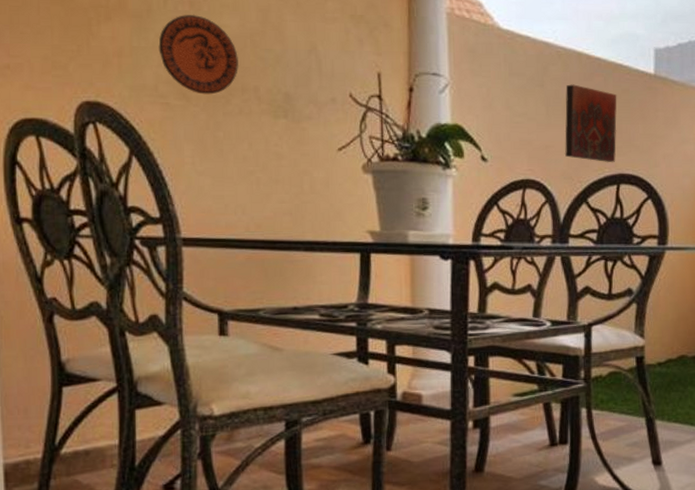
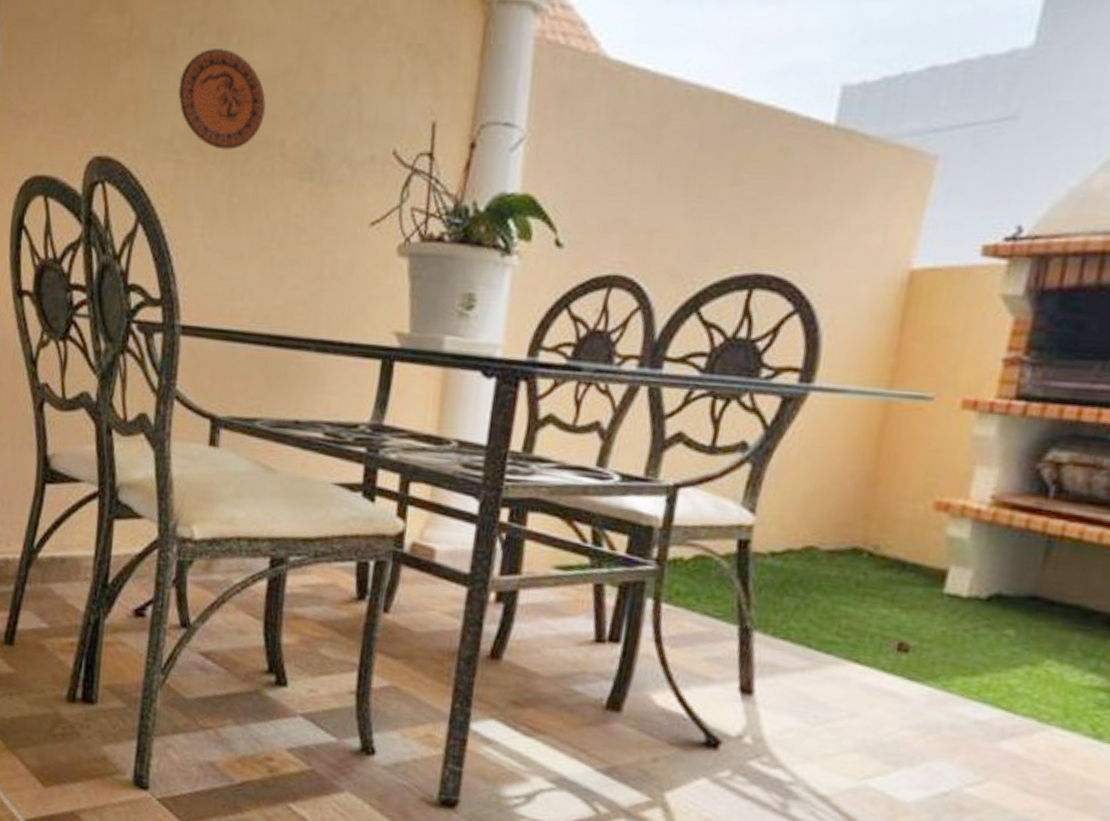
decorative tile: present [564,84,617,163] -> none [675,139,770,258]

